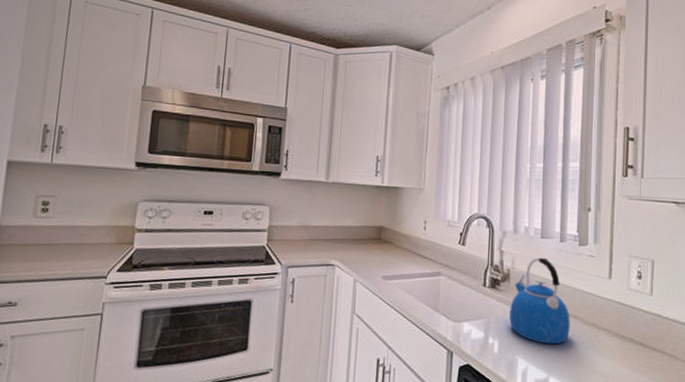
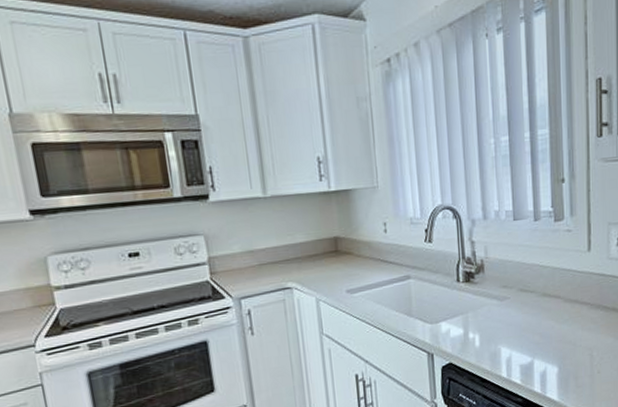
kettle: present [509,257,570,345] -> none [487,240,551,329]

